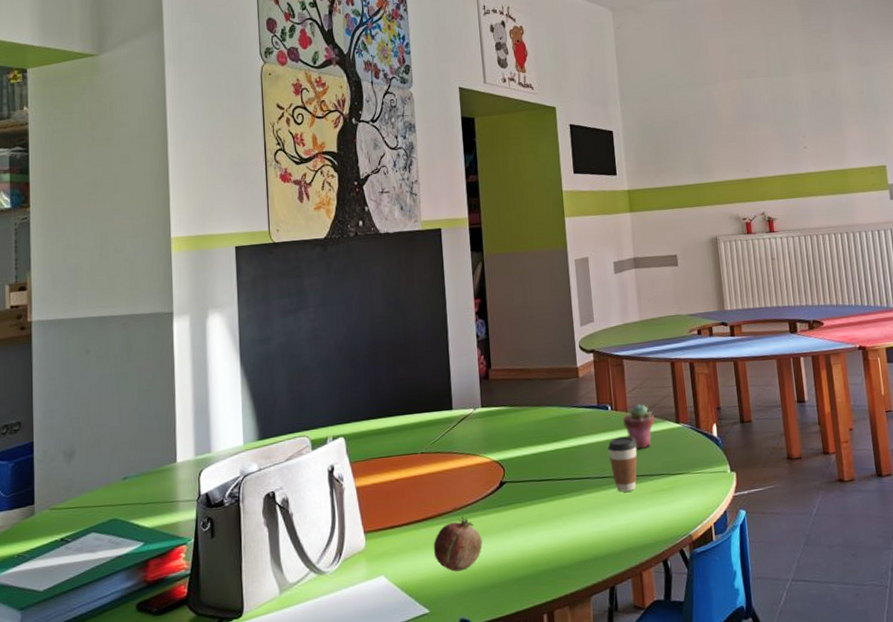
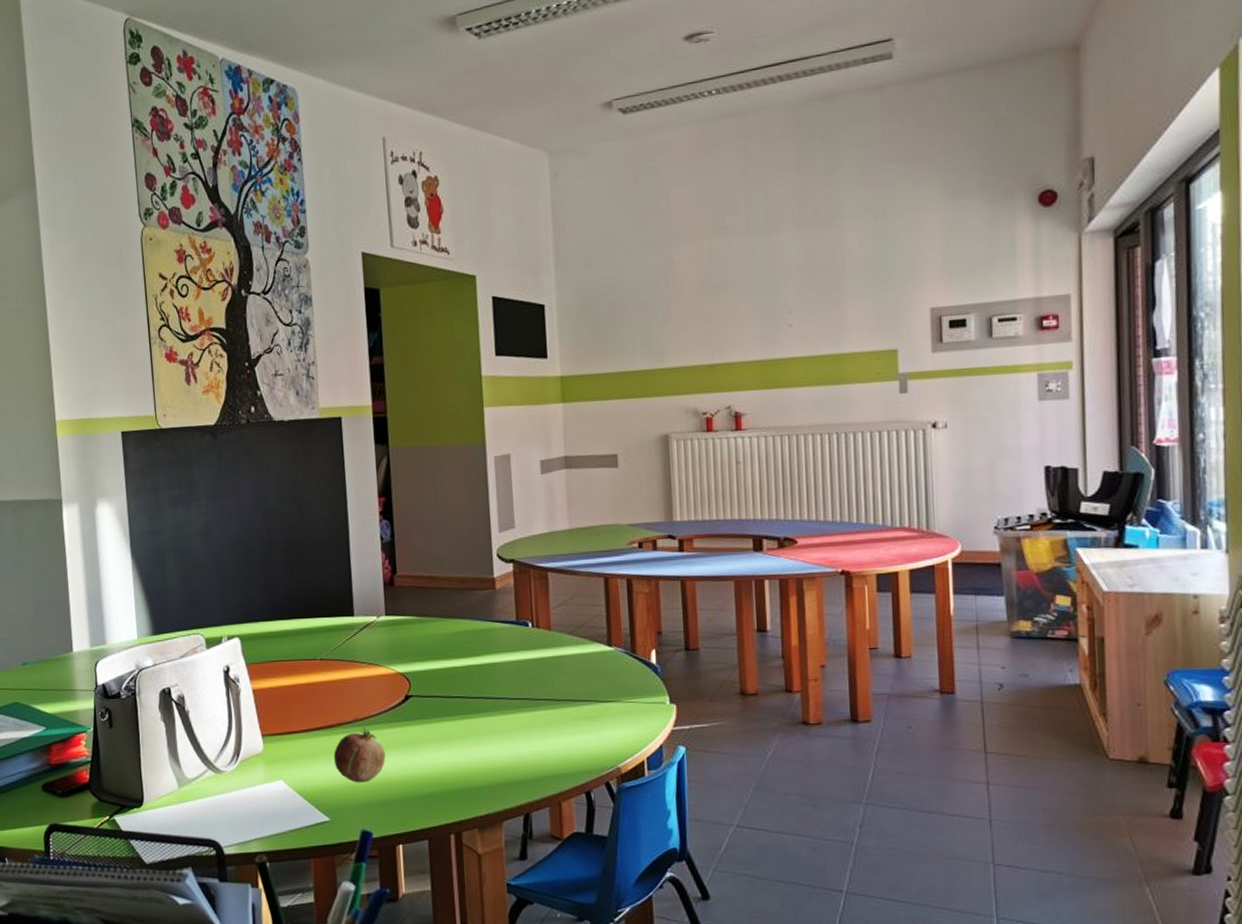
coffee cup: present [607,436,638,492] -> none [526,656,561,716]
potted succulent: present [622,404,655,449] -> none [544,622,582,672]

